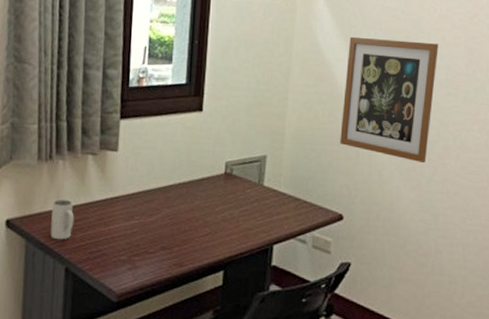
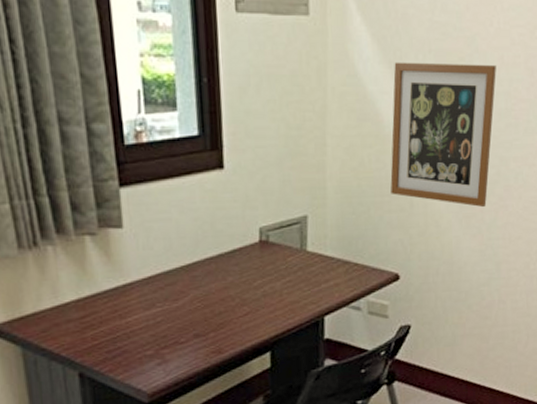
mug: present [50,199,75,240] -> none [48,292,81,343]

